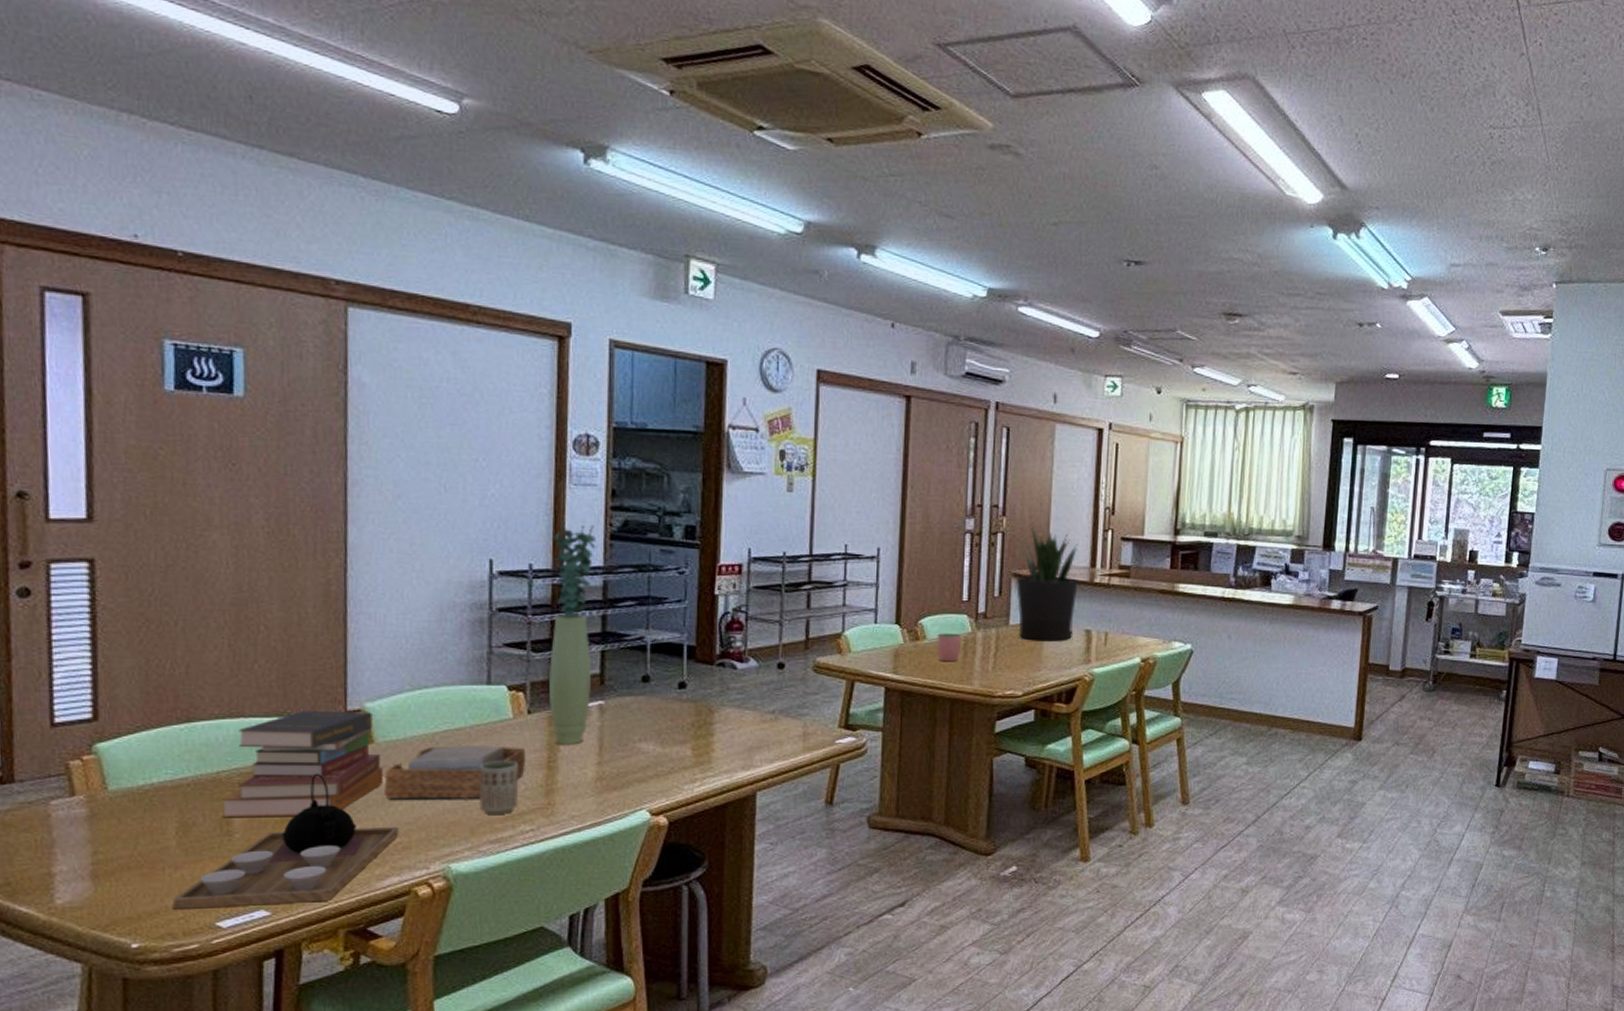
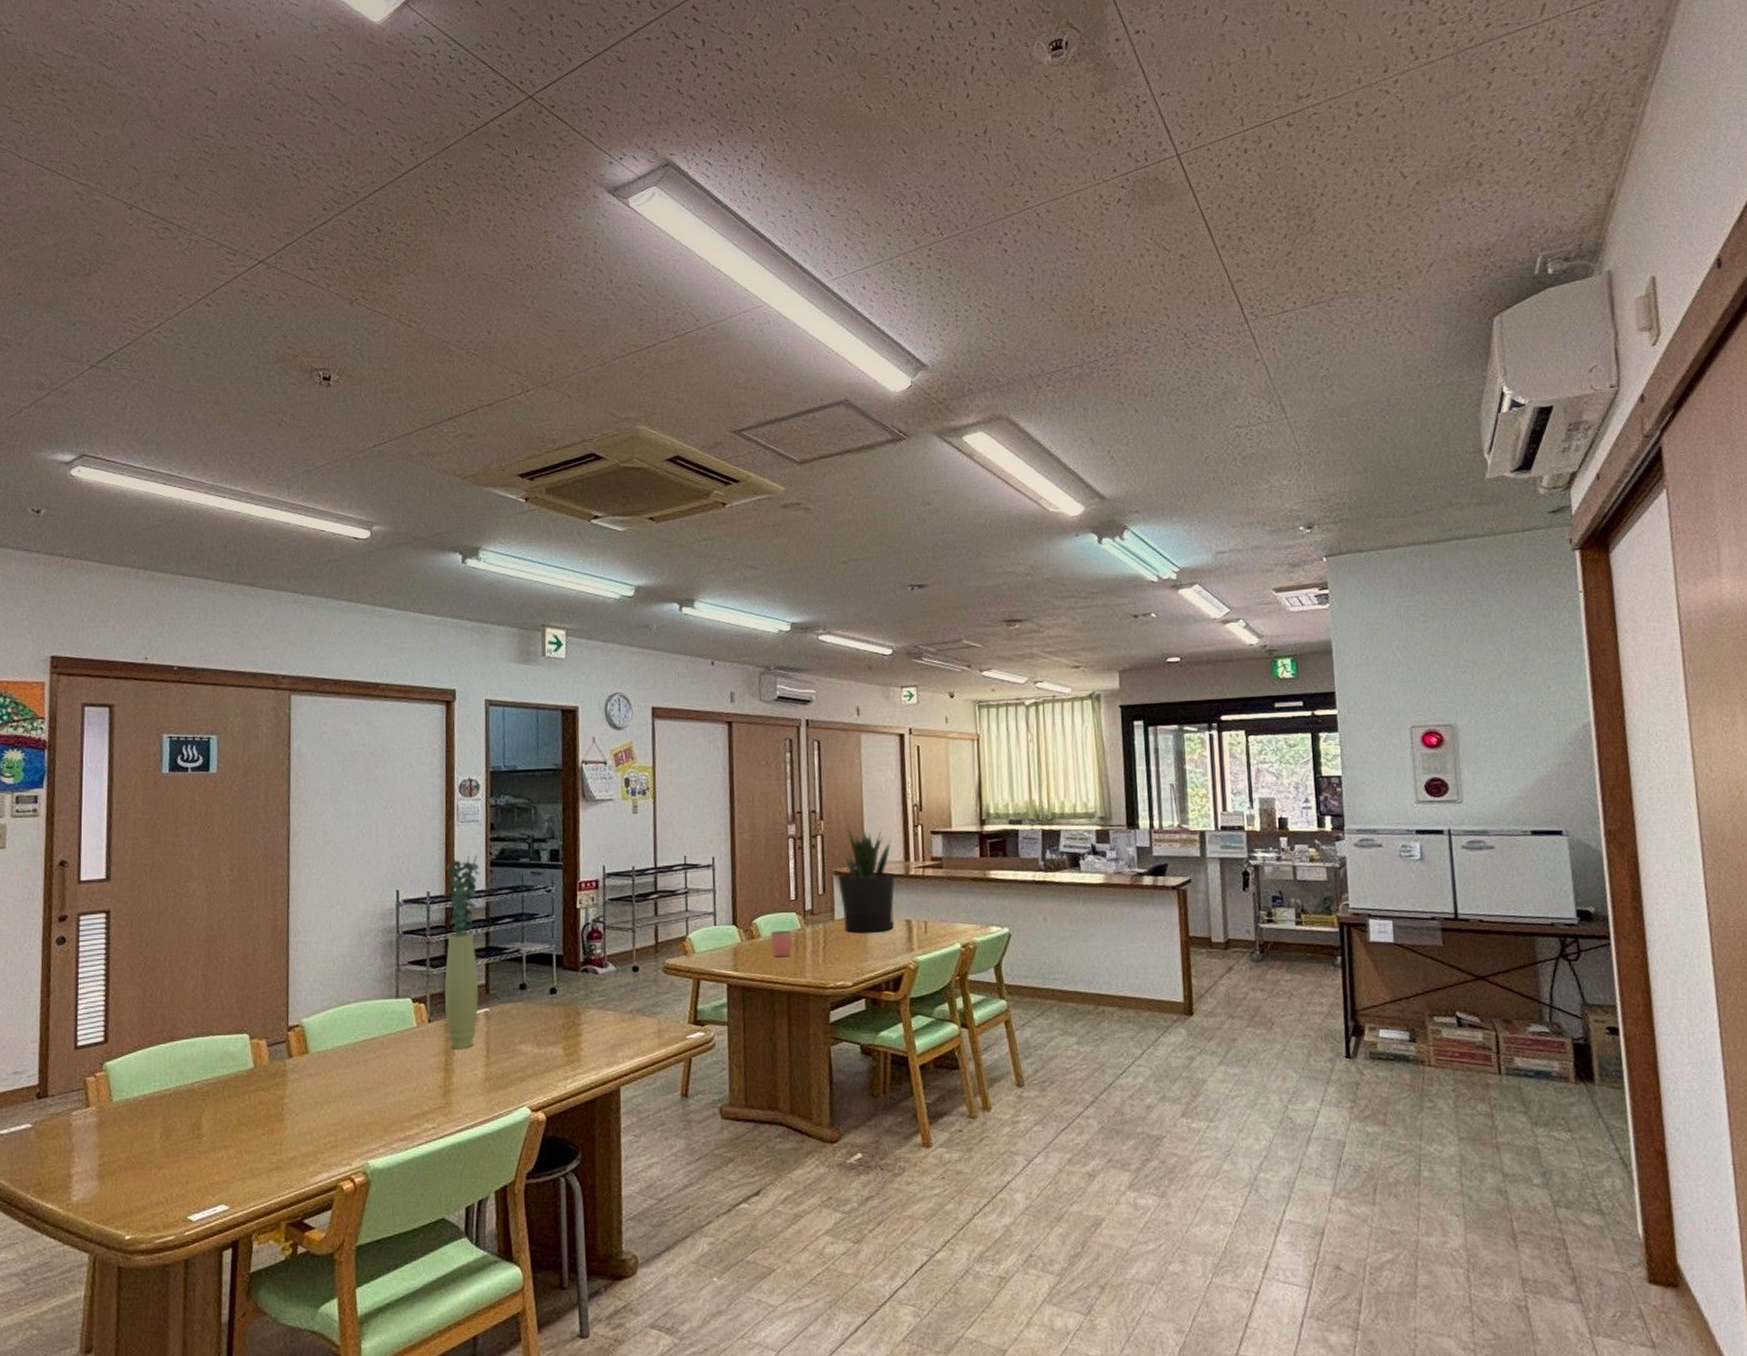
tea set: present [173,773,399,911] -> none [157,1081,328,1206]
books: present [221,710,384,818] -> none [194,1026,317,1123]
napkin holder: present [384,744,527,800] -> none [317,1052,428,1103]
cup: present [479,761,519,814] -> none [390,1065,422,1114]

